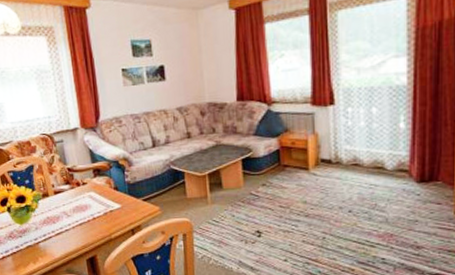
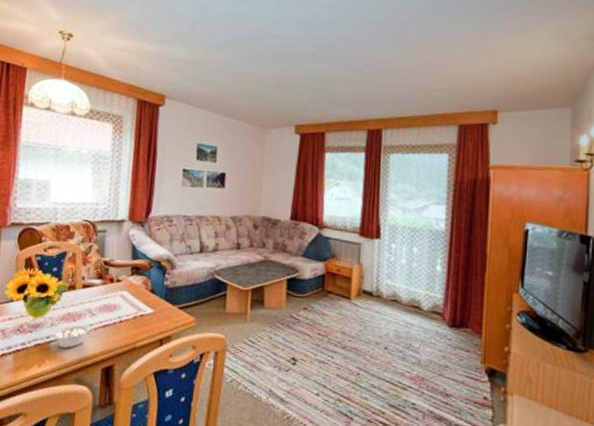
legume: none [39,226,74,246] -> present [52,325,97,348]

